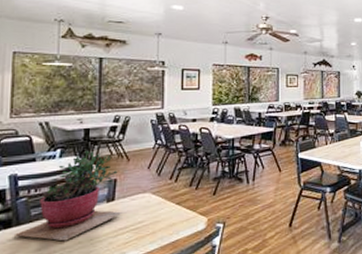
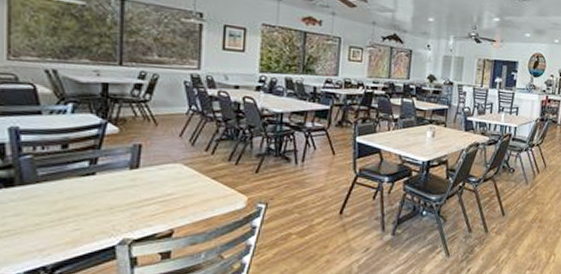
succulent plant: present [13,150,122,241] -> none [17,108,148,207]

